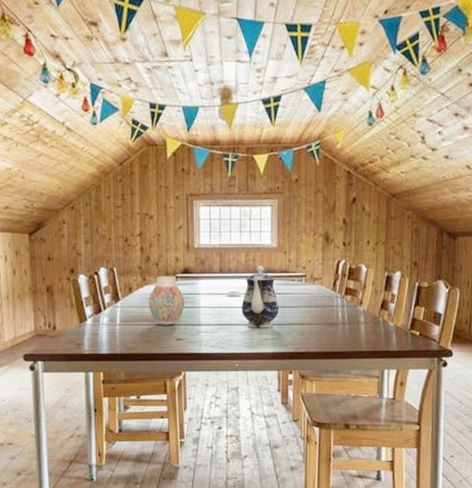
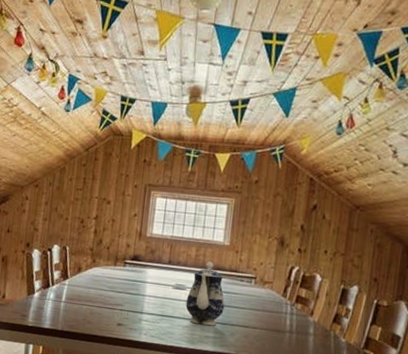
vase: present [148,276,185,325] -> none [94,260,131,310]

